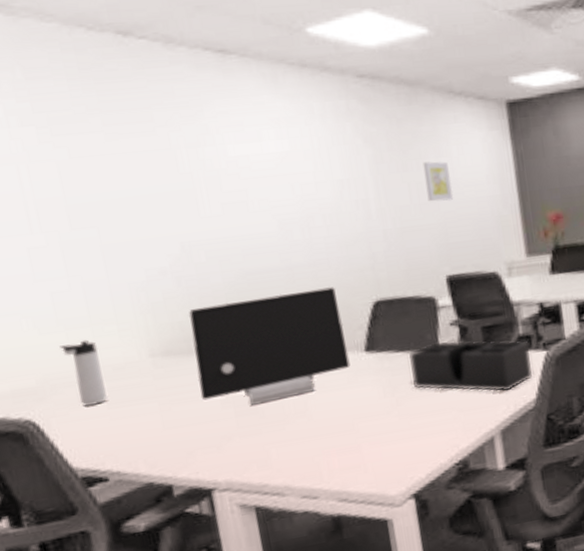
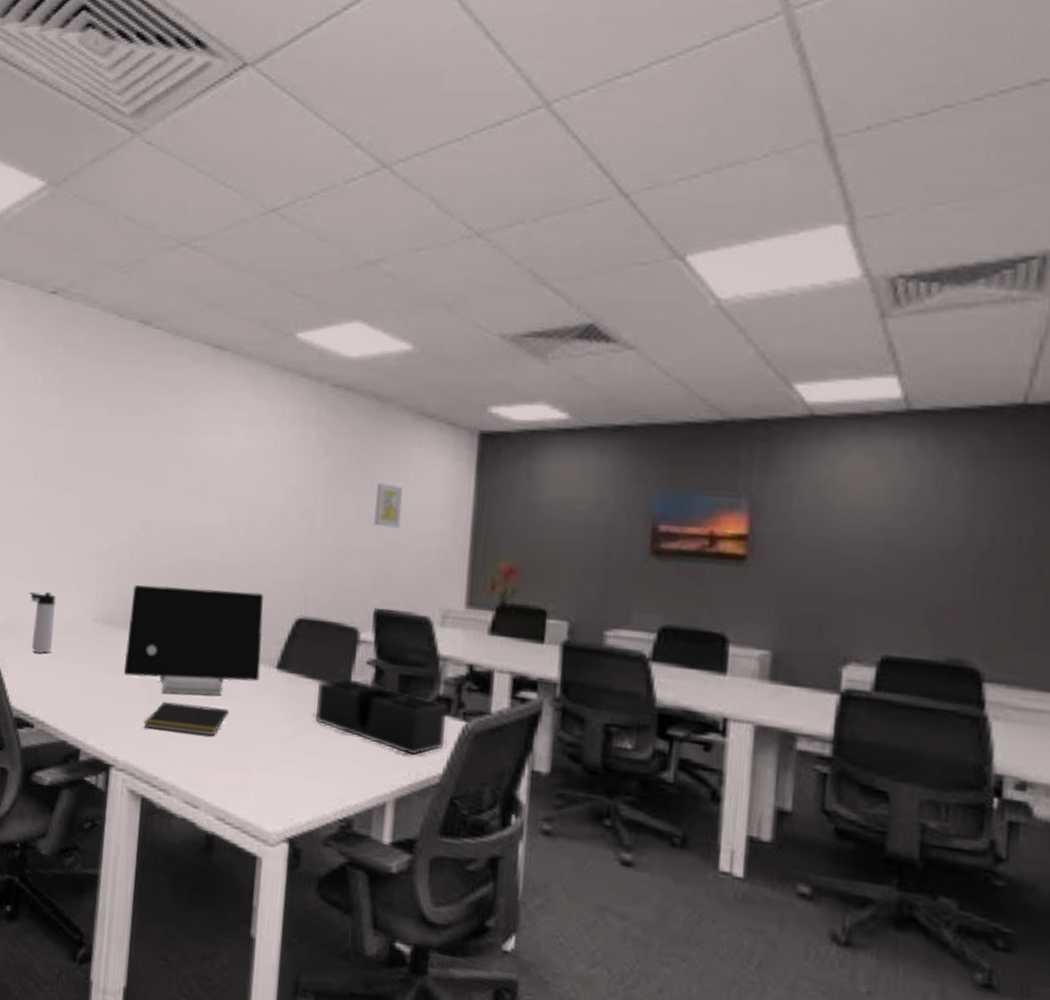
notepad: none [238,401,327,444] -> present [143,701,229,736]

